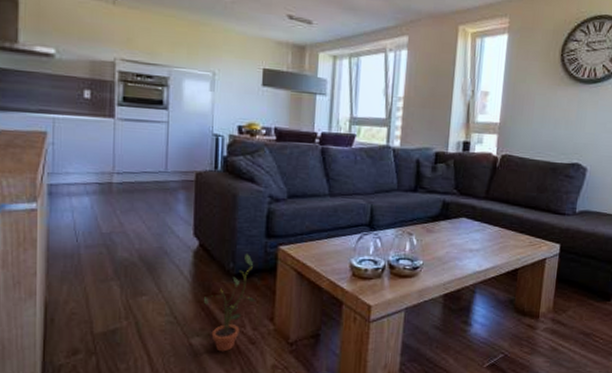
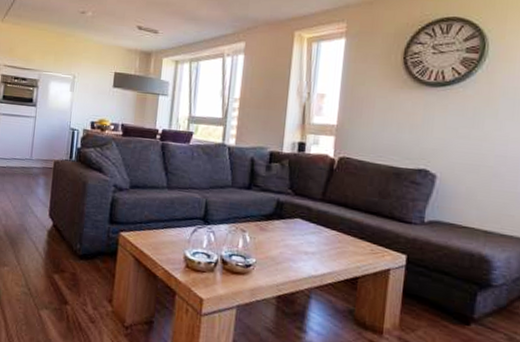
potted plant: present [204,253,257,352] -> none [54,236,98,327]

